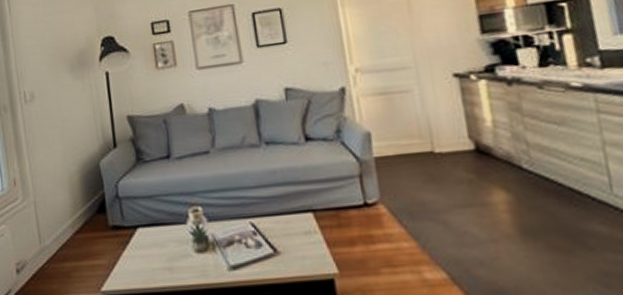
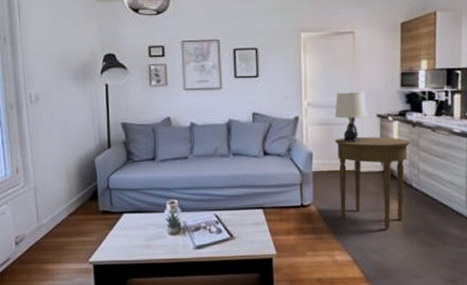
table lamp: none [392,46,440,115] -> present [334,91,367,142]
side table: none [399,102,516,231] -> present [335,137,410,229]

